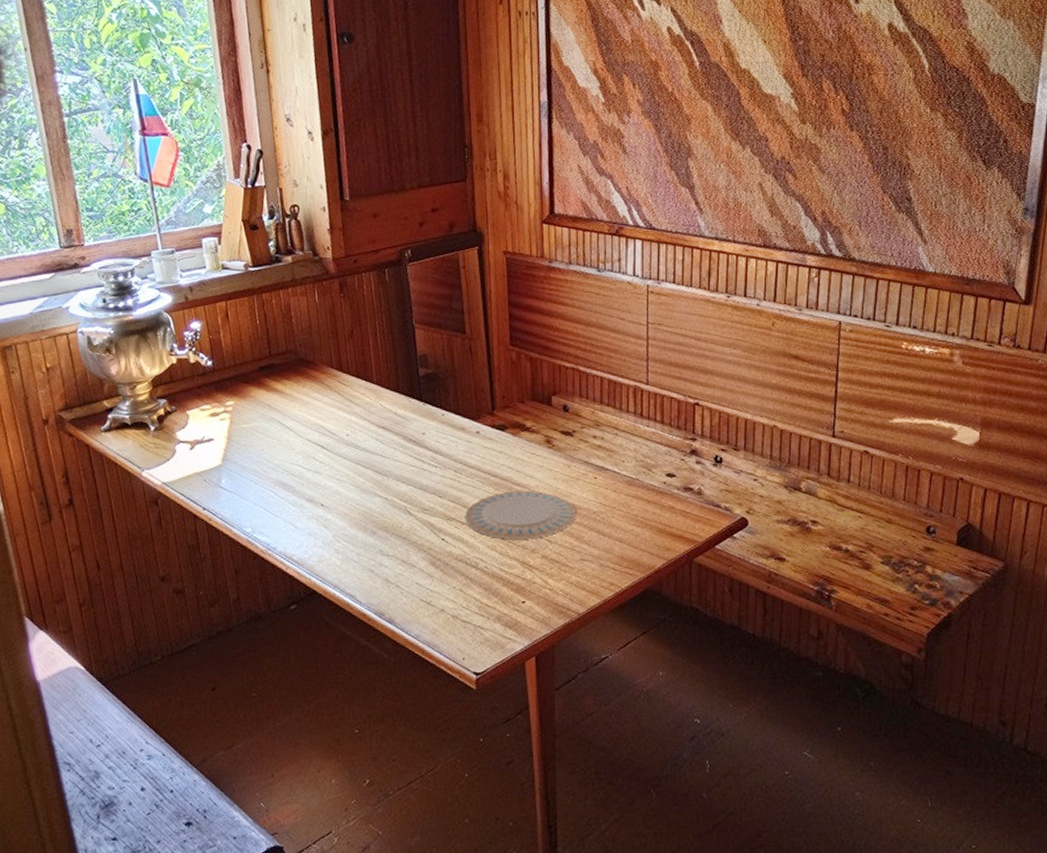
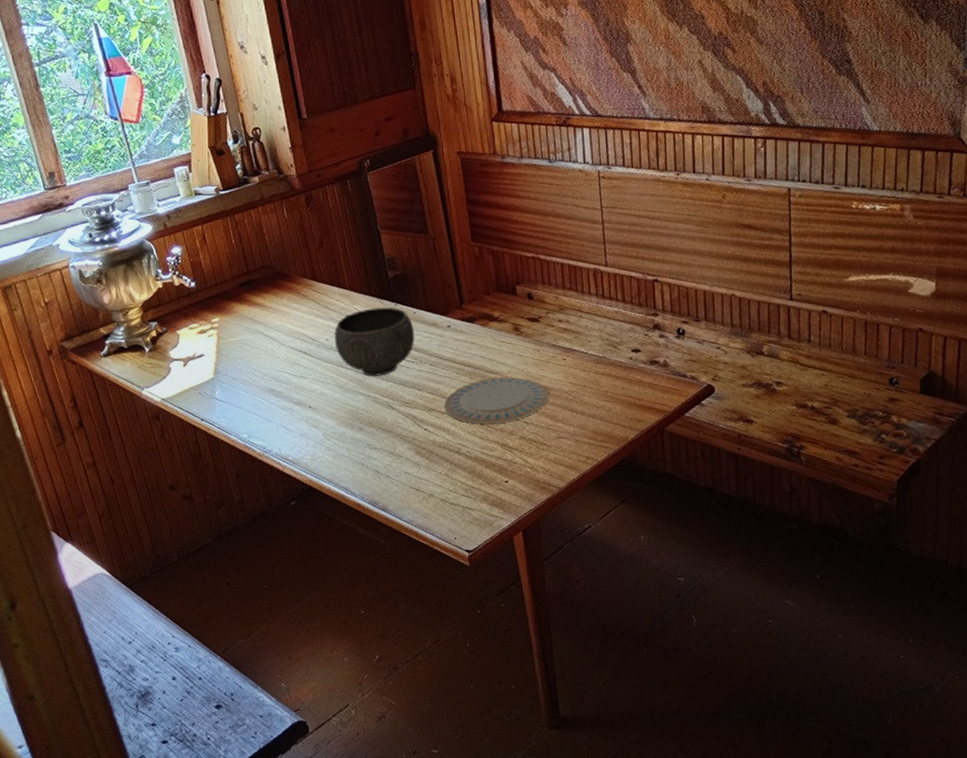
bowl: none [355,405,441,478] -> present [334,307,415,377]

